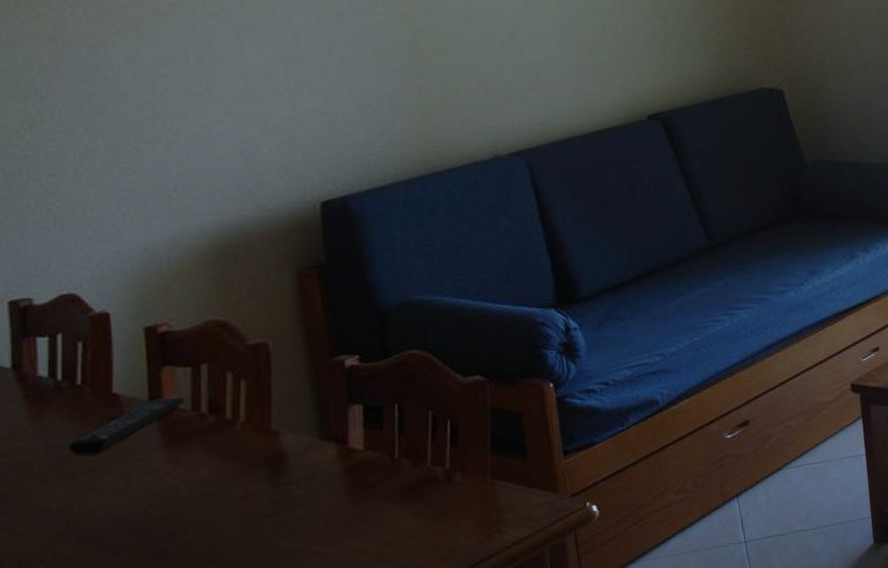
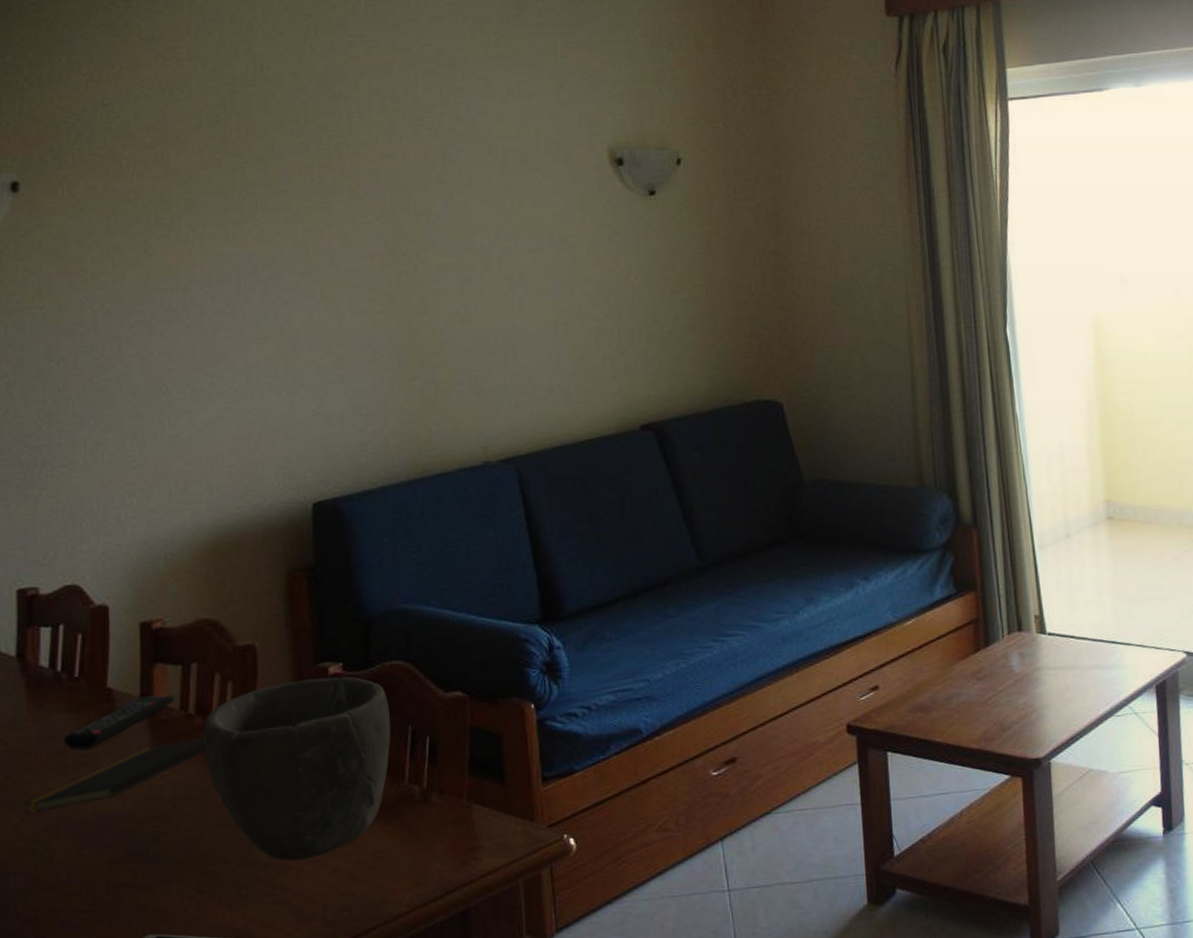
notepad: none [28,435,221,522] -> present [23,737,206,814]
bowl: none [218,368,411,548] -> present [204,676,390,861]

